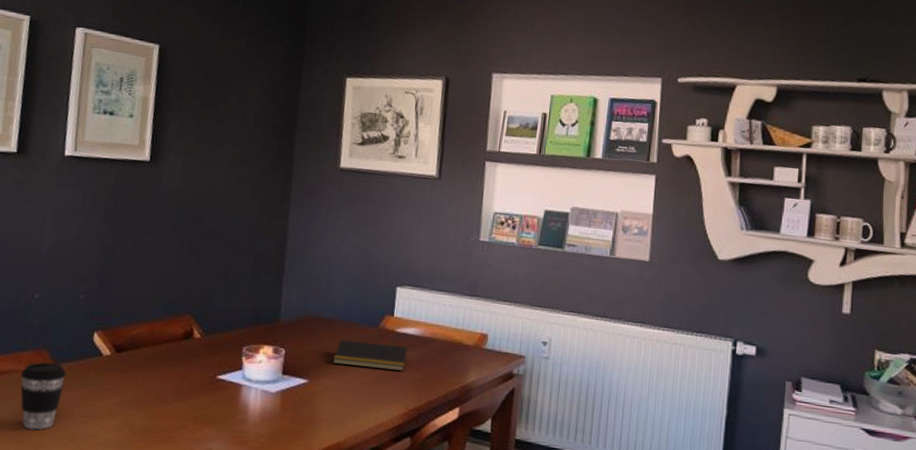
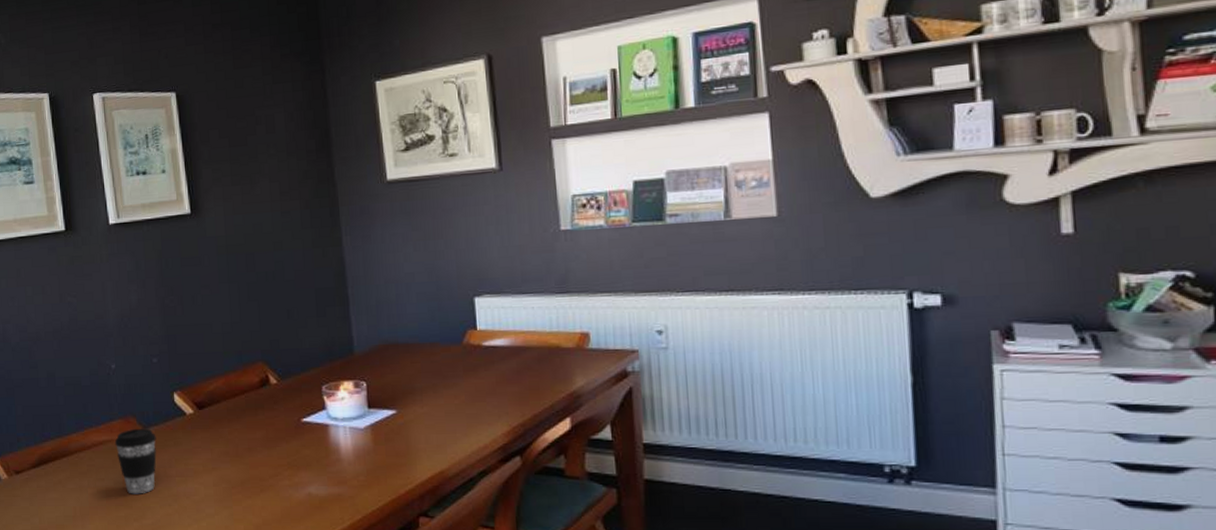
notepad: present [333,340,408,371] -> none [419,359,500,390]

